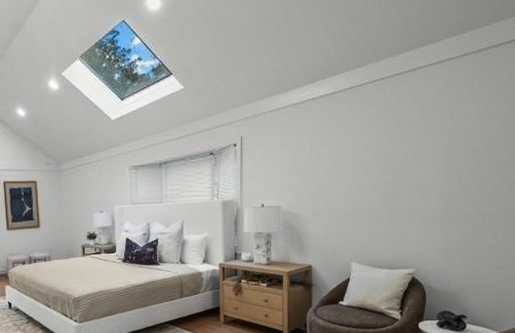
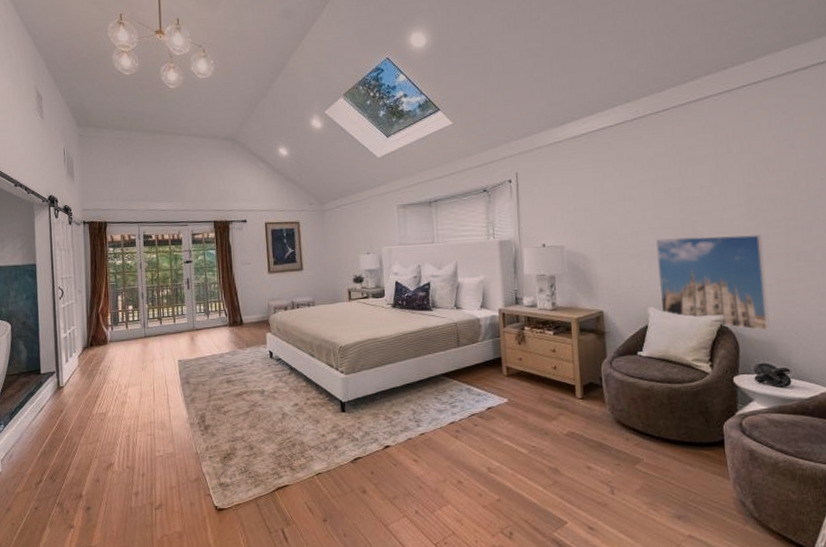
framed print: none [361,196,456,283] -> present [656,234,770,331]

